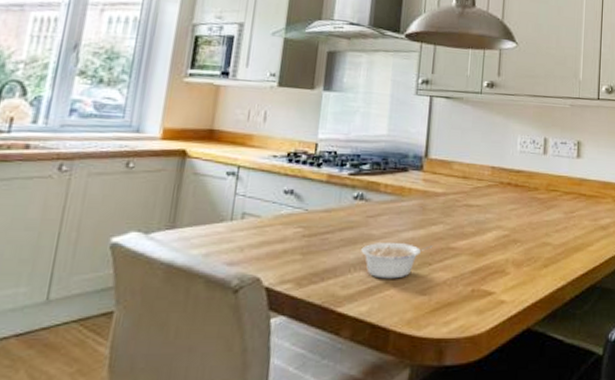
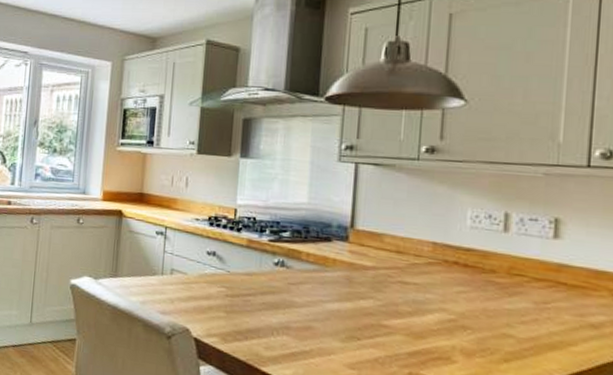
legume: present [361,243,433,279] -> none [283,310,362,349]

